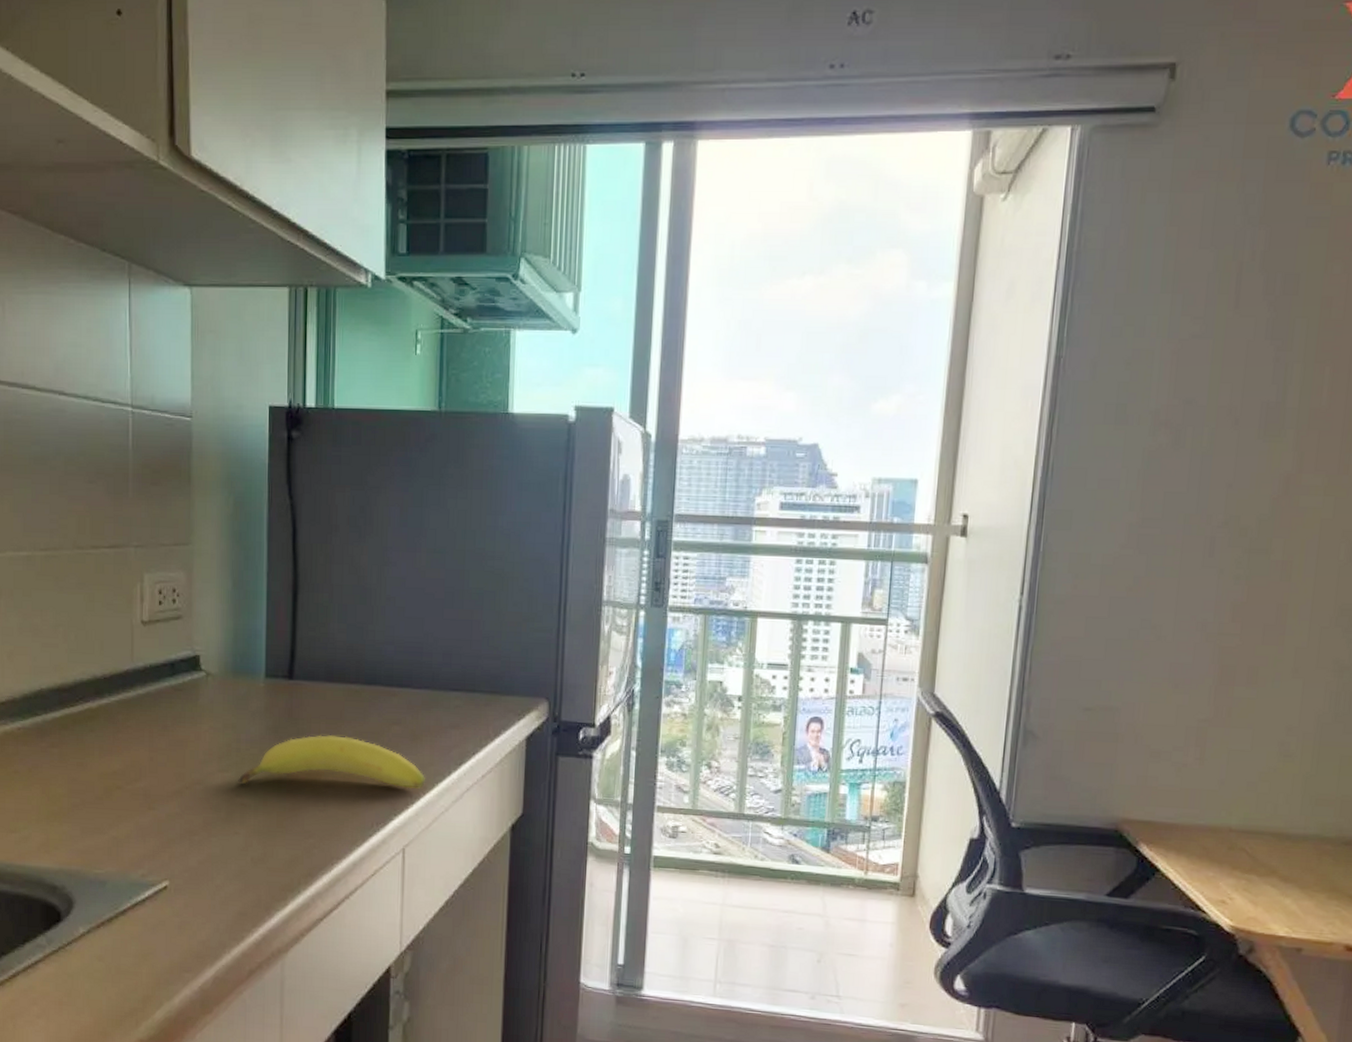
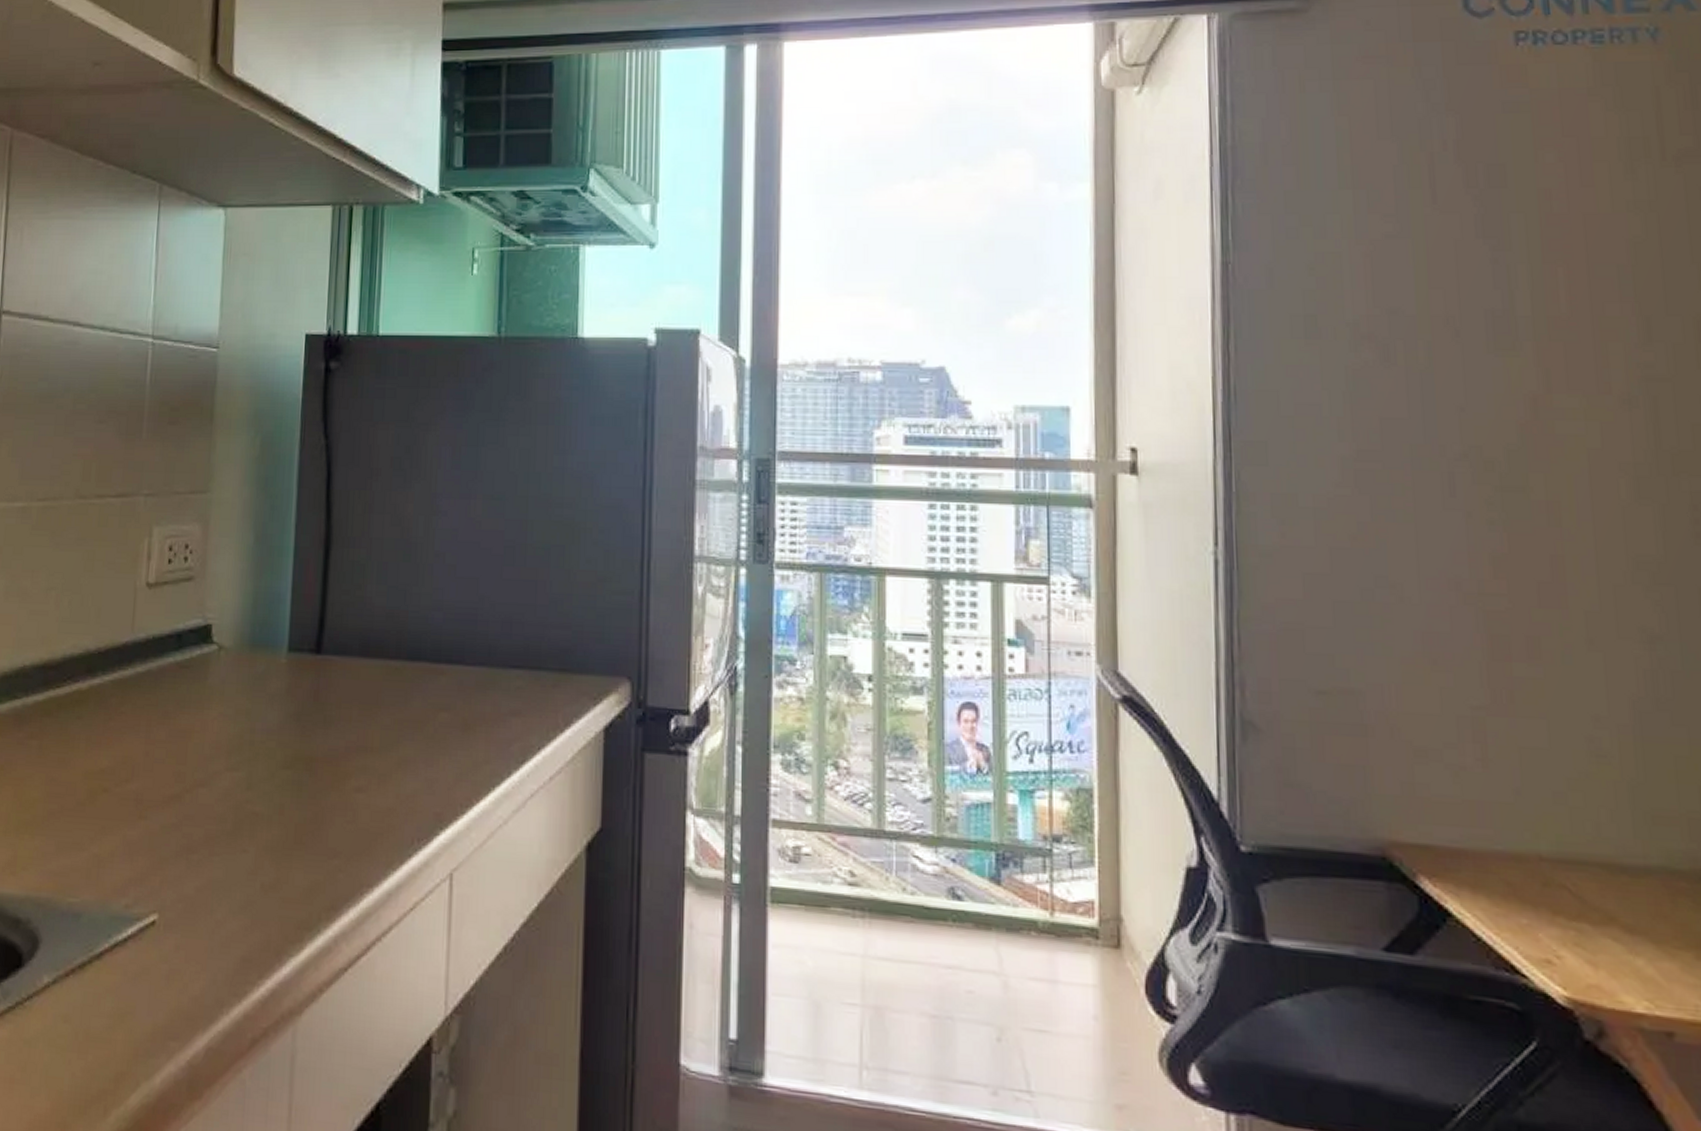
fruit: present [238,735,425,789] -> none [249,724,479,794]

